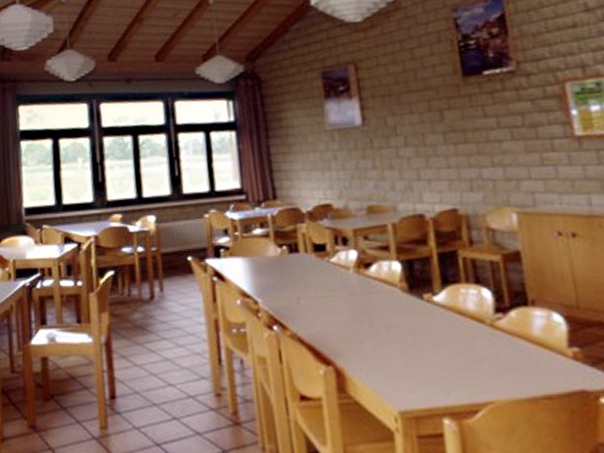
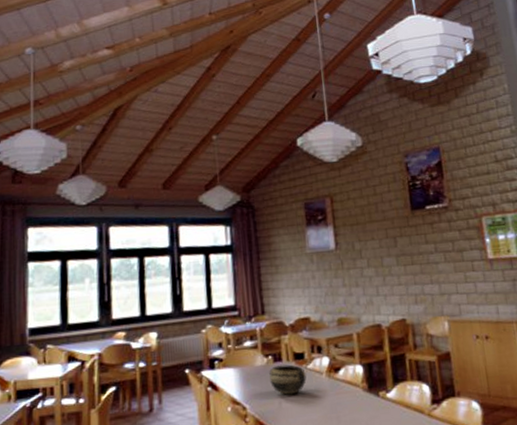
ceramic bowl: none [284,256,330,291] -> present [269,364,307,395]

